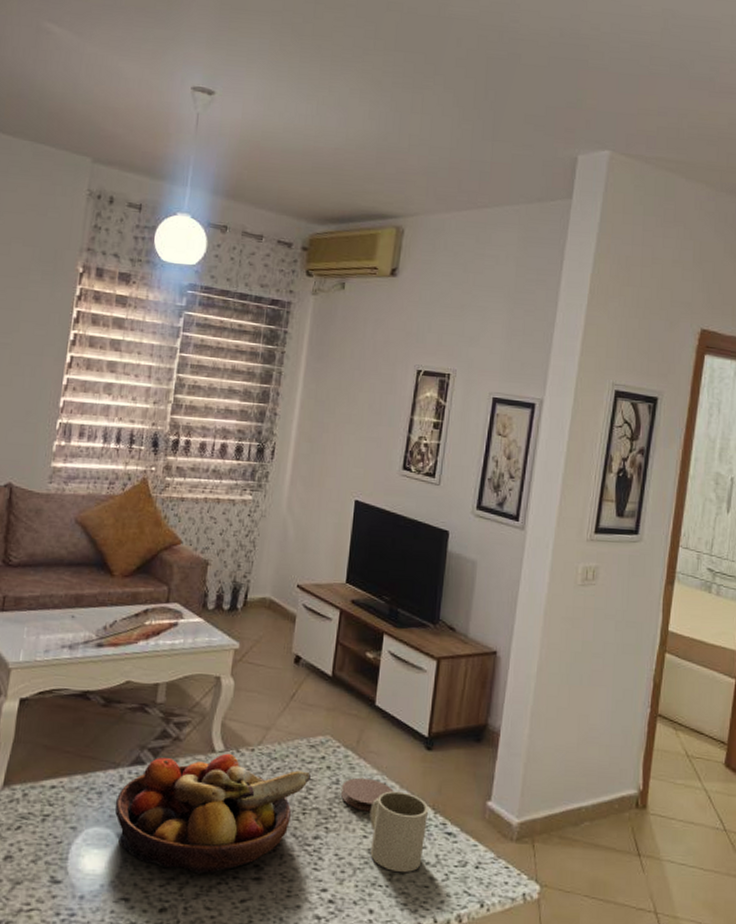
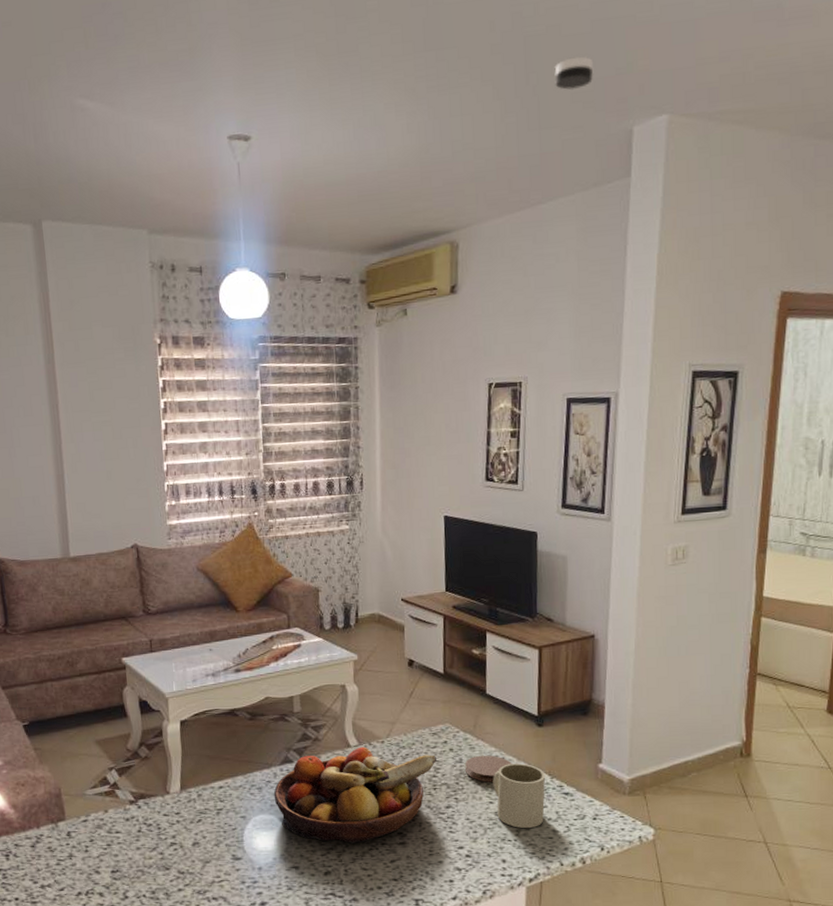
smoke detector: none [511,84,548,113] -> present [554,55,594,91]

